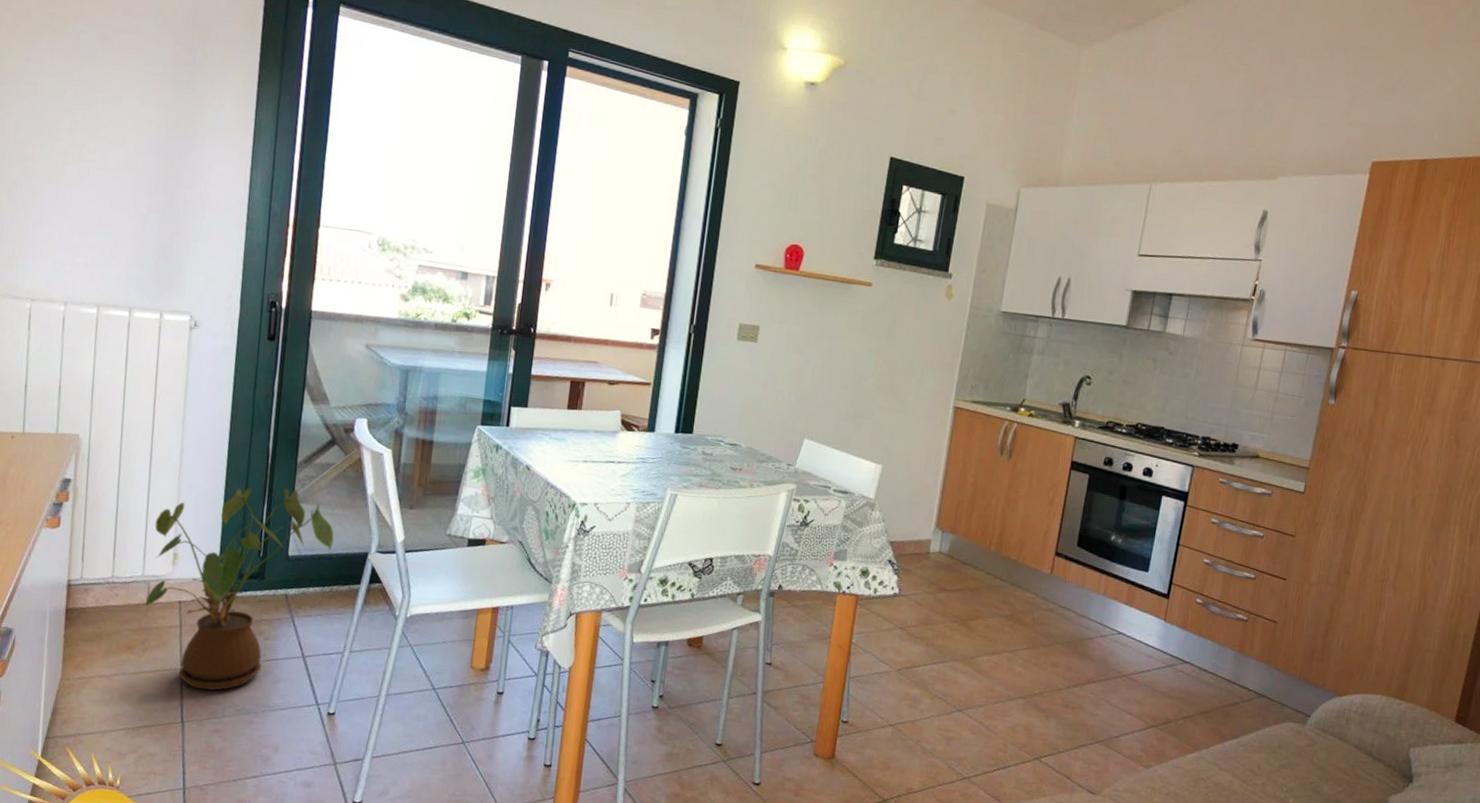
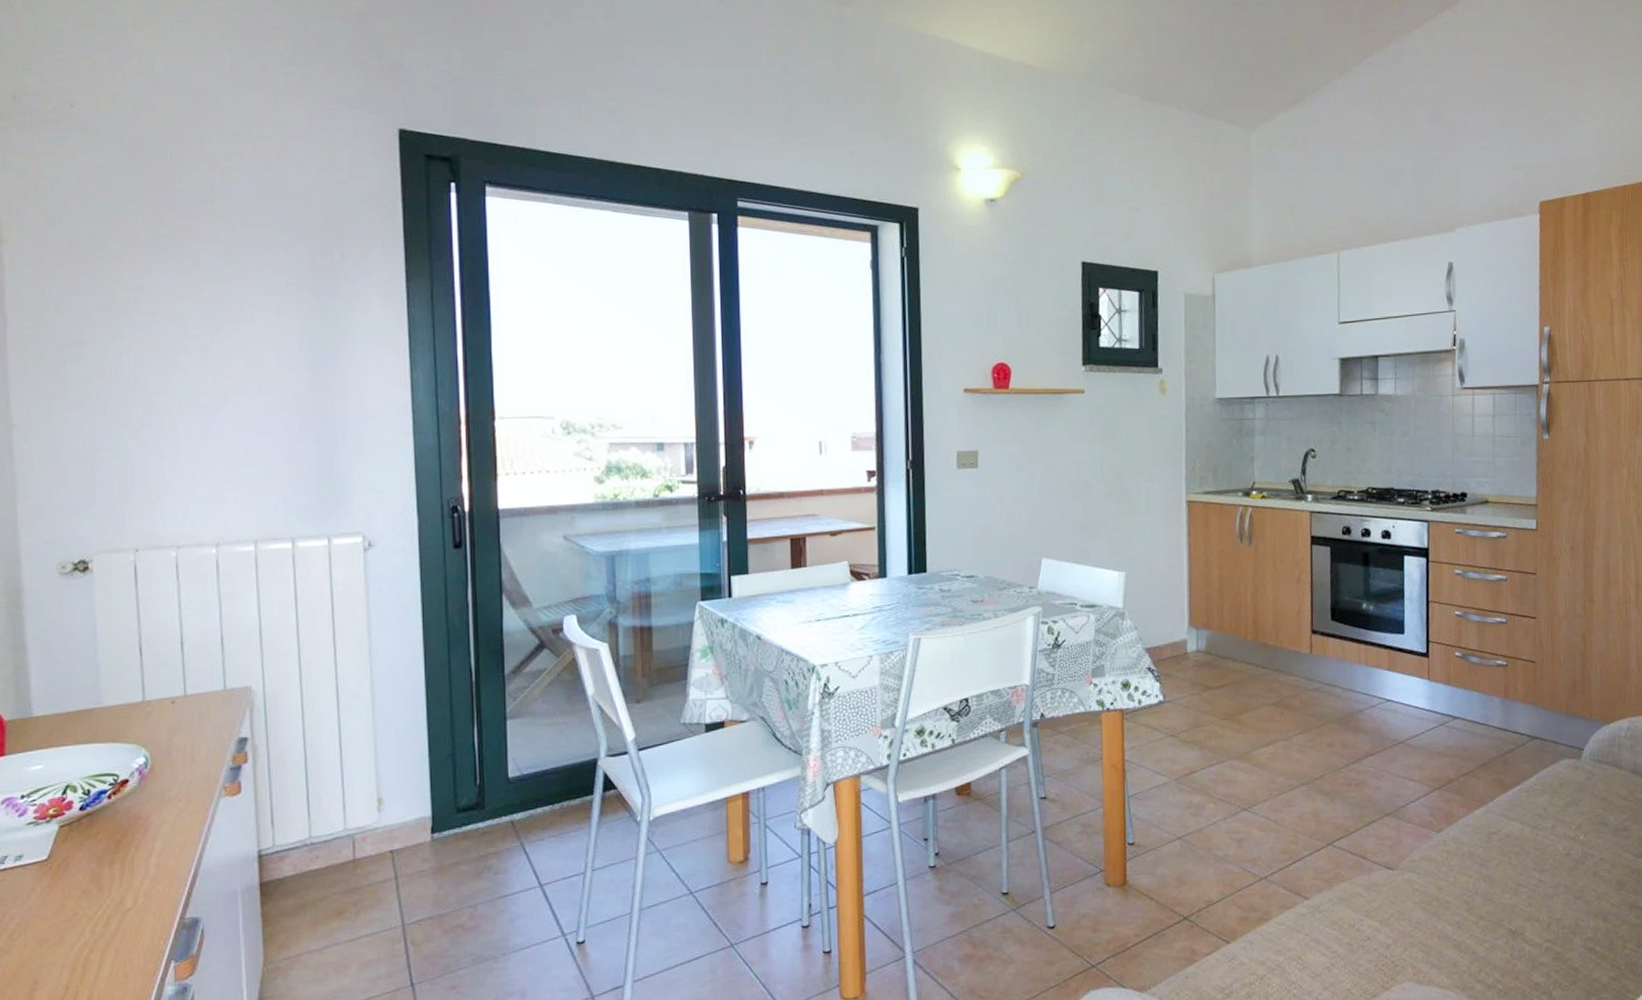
house plant: present [143,488,334,691] -> none [350,704,557,945]

